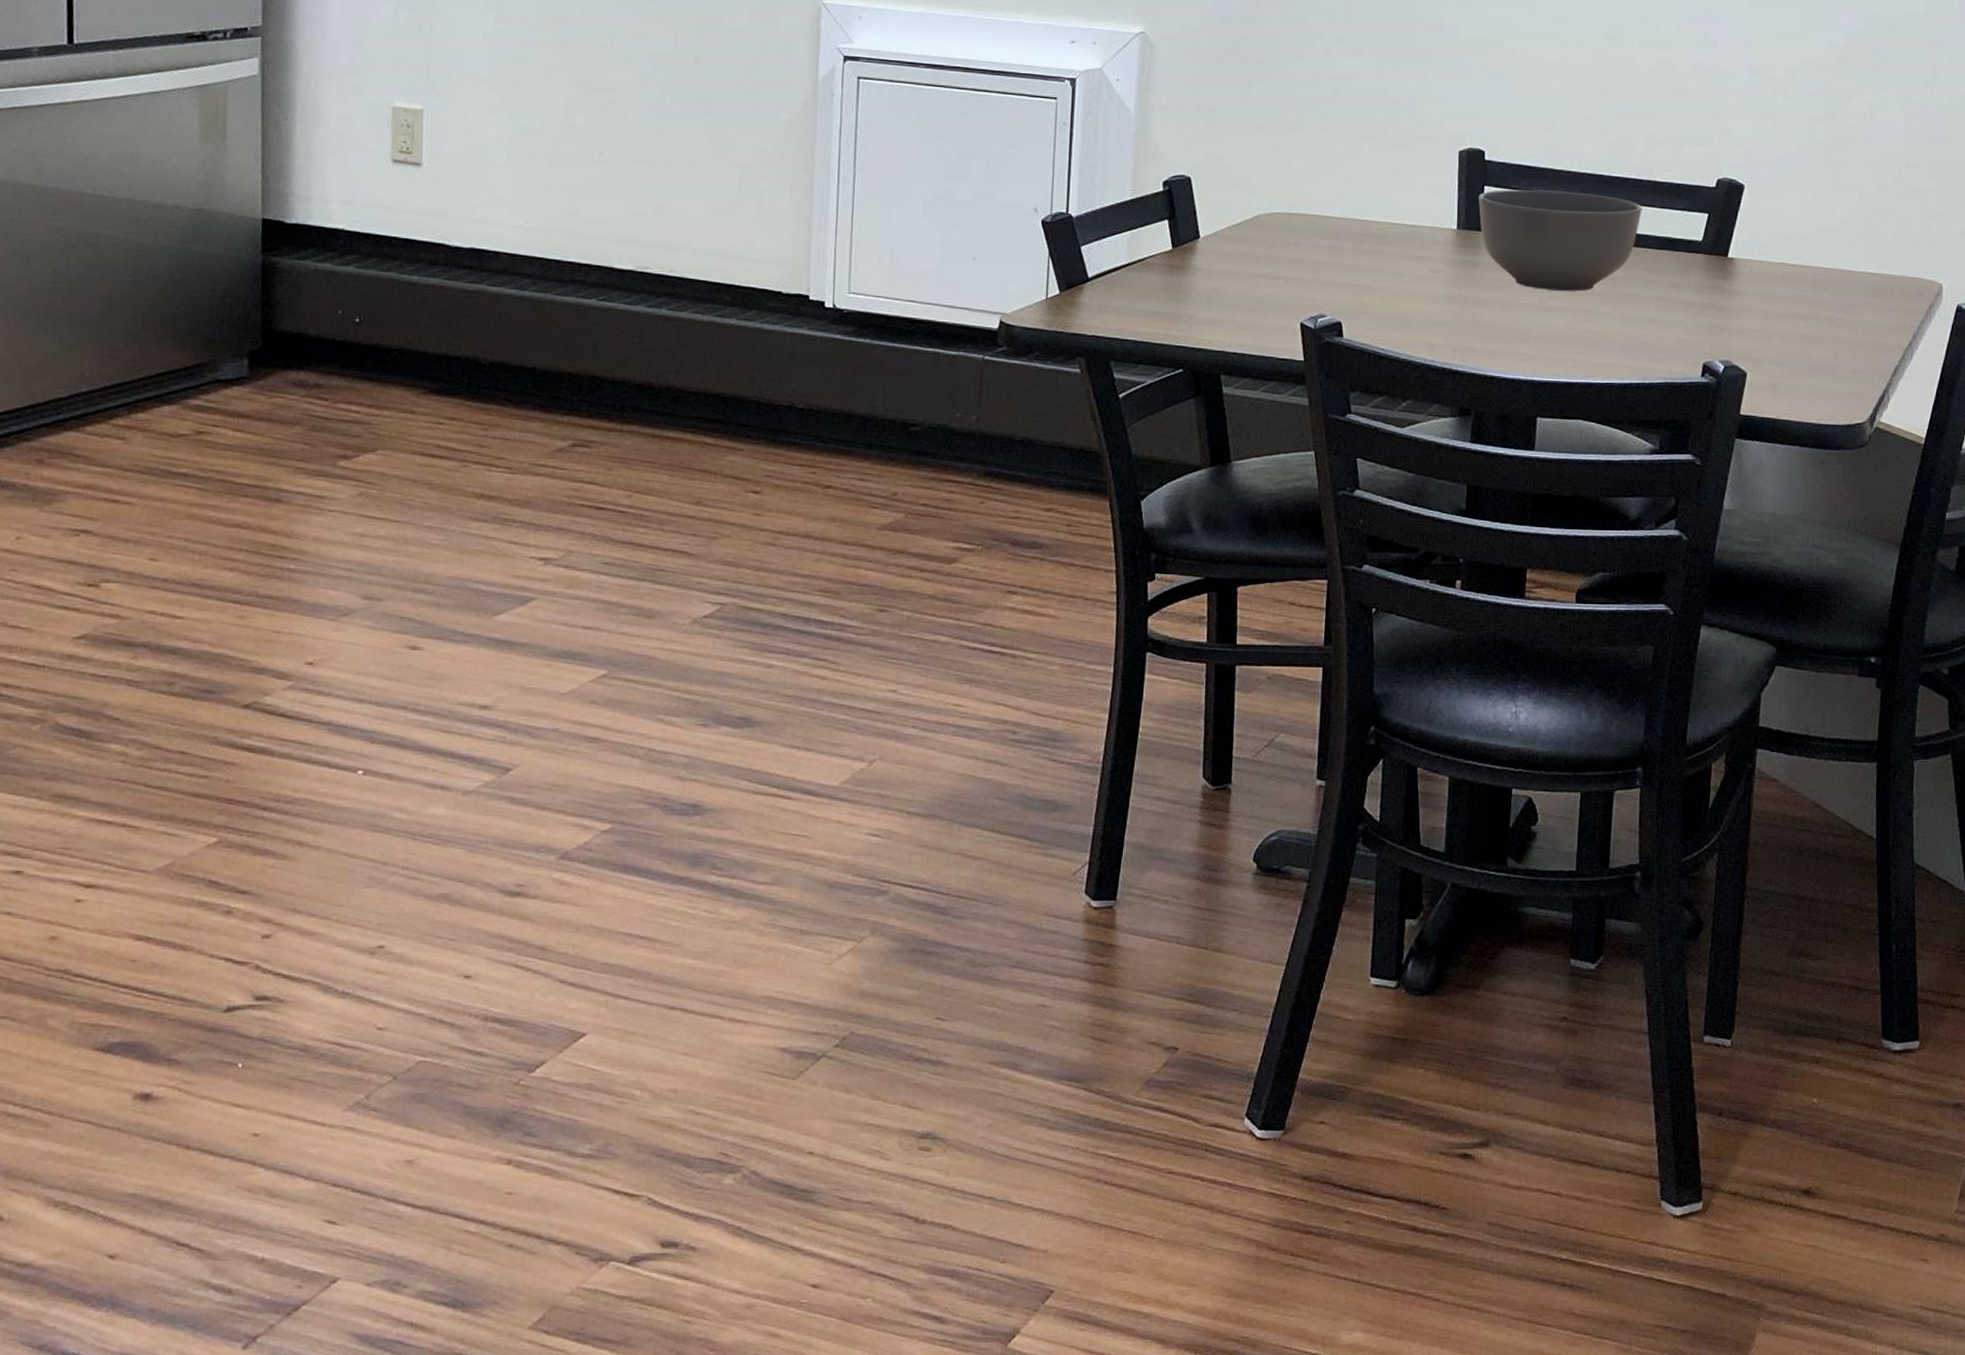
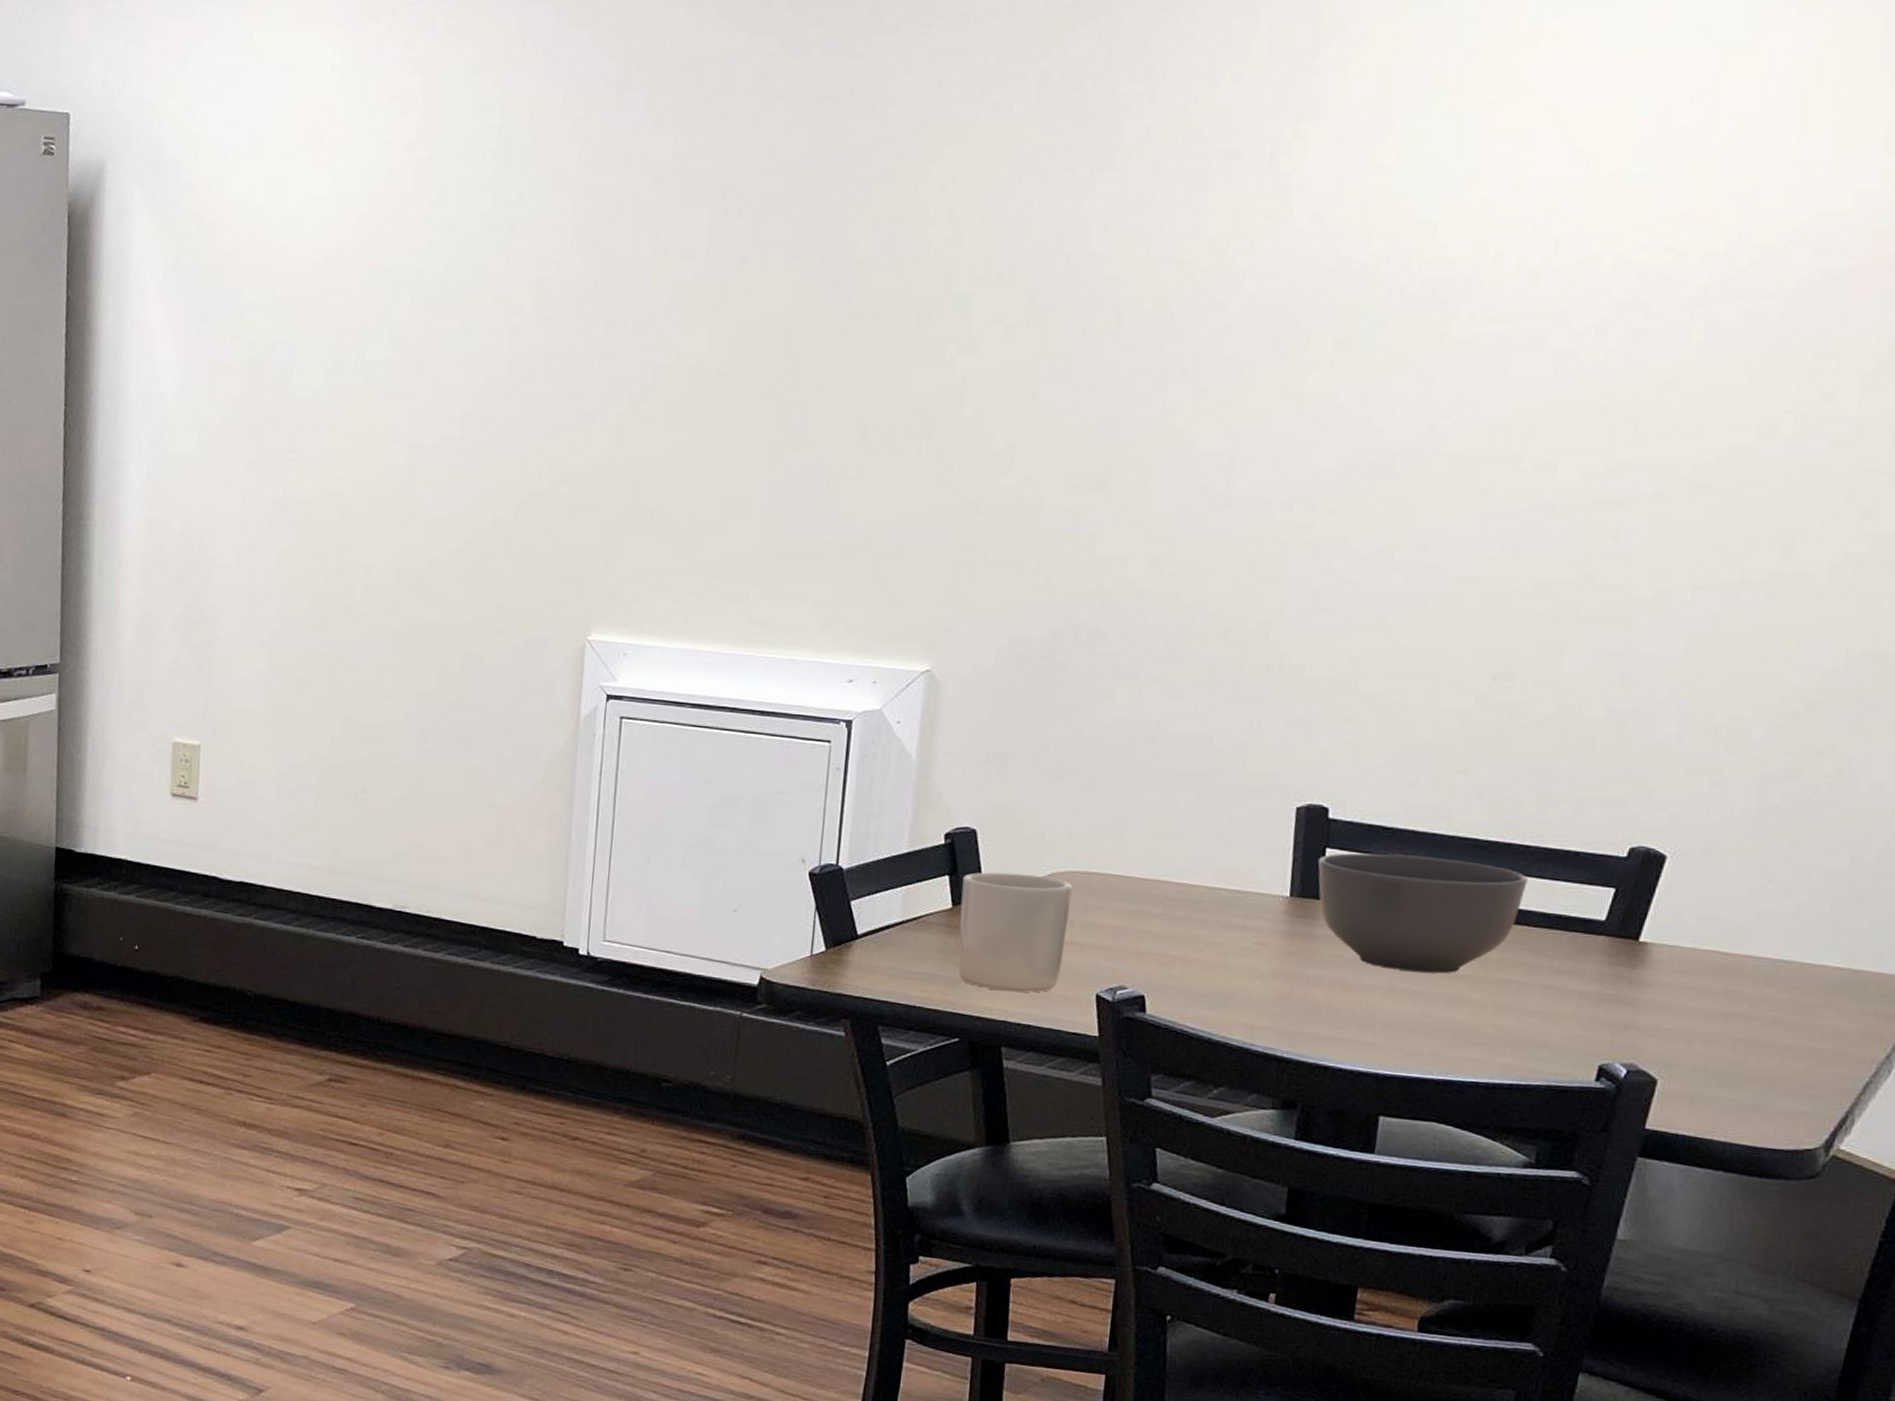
mug: none [1178,215,1276,324] -> present [957,872,1073,993]

